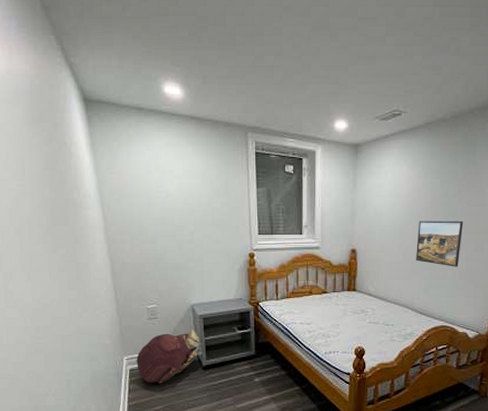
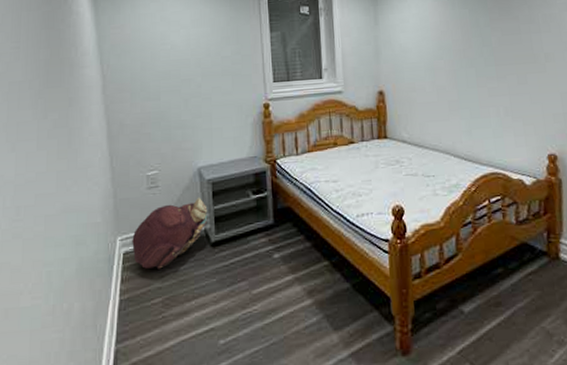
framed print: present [416,221,464,267] -> none [450,51,502,103]

